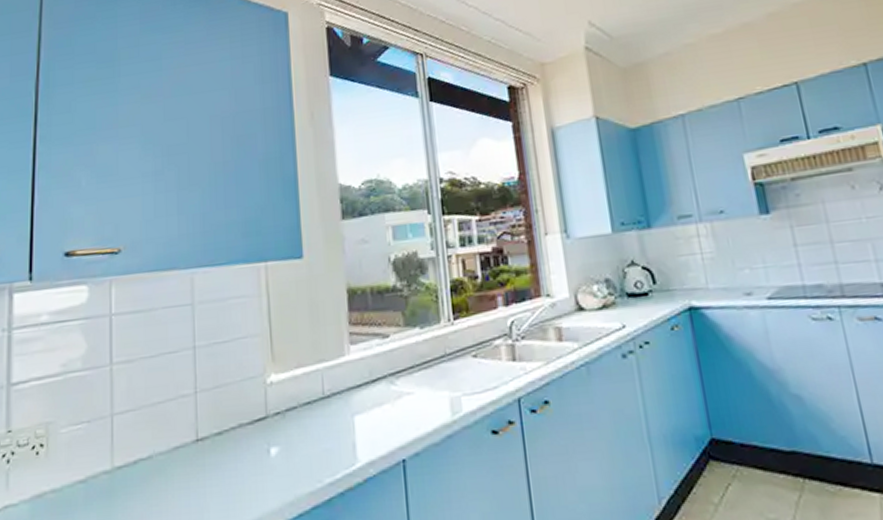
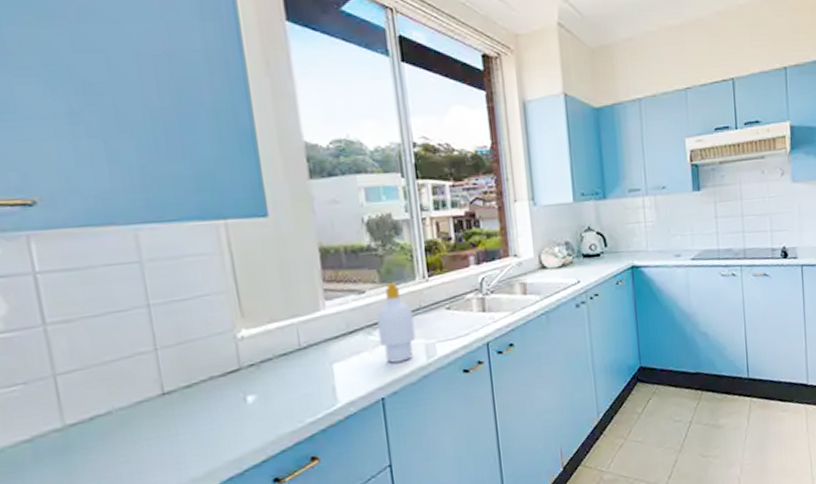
soap bottle: none [399,326,440,418] -> present [376,283,416,363]

